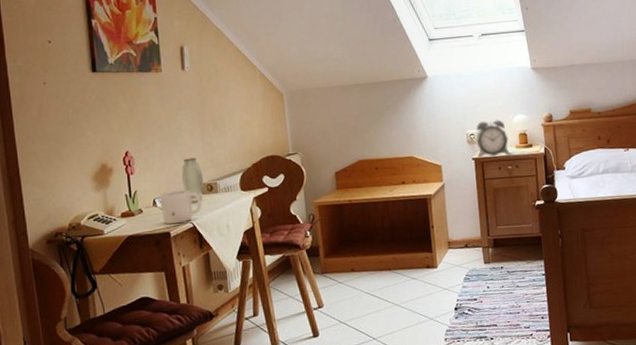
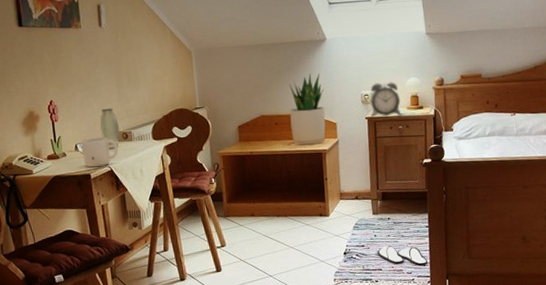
planter: none [389,112,430,191] -> present [289,73,326,145]
slippers: none [491,297,547,319] -> present [377,245,428,266]

